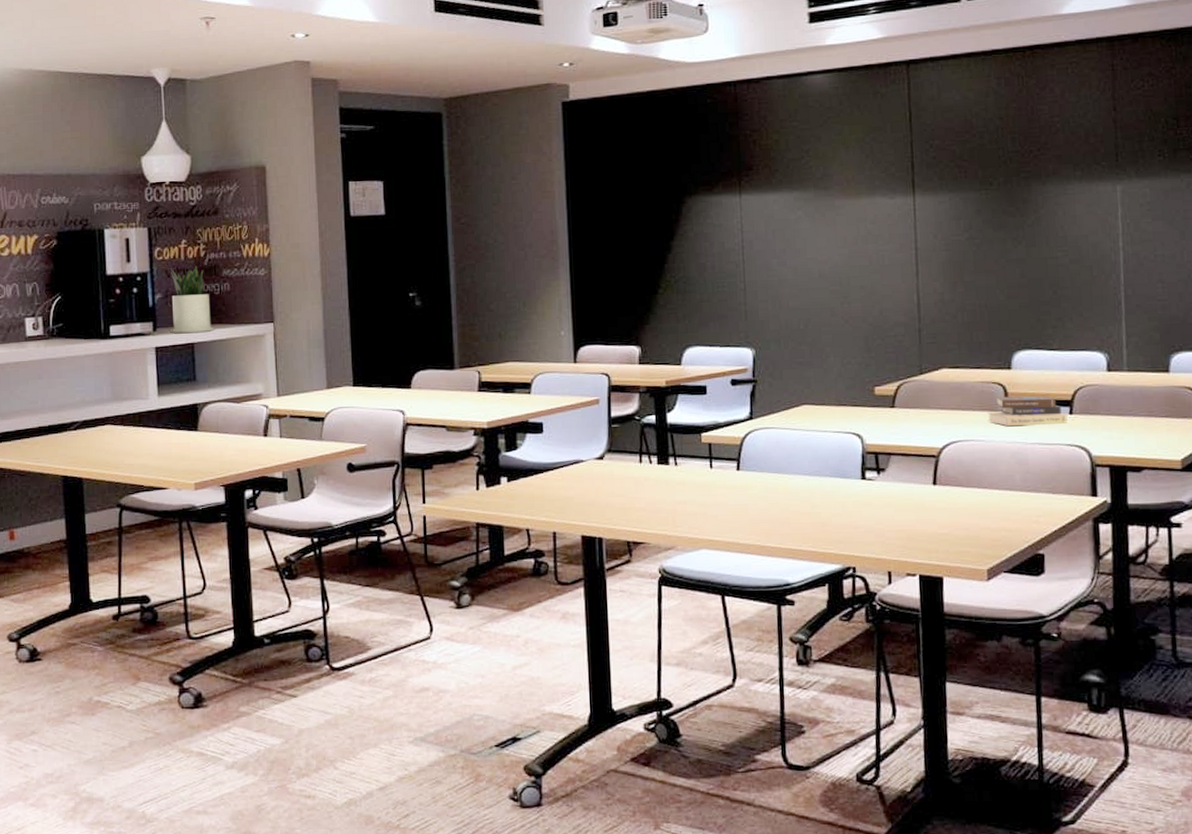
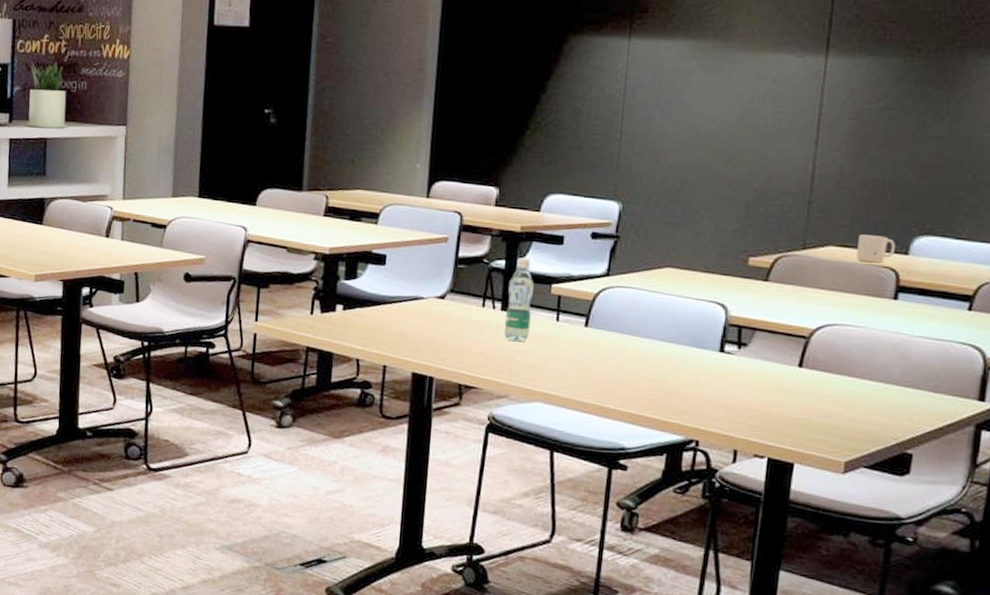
bottle: none [662,411,687,493] -> present [503,257,534,342]
mug: none [966,354,1000,380] -> present [856,234,896,263]
books: present [987,396,1068,427] -> none [871,282,965,320]

